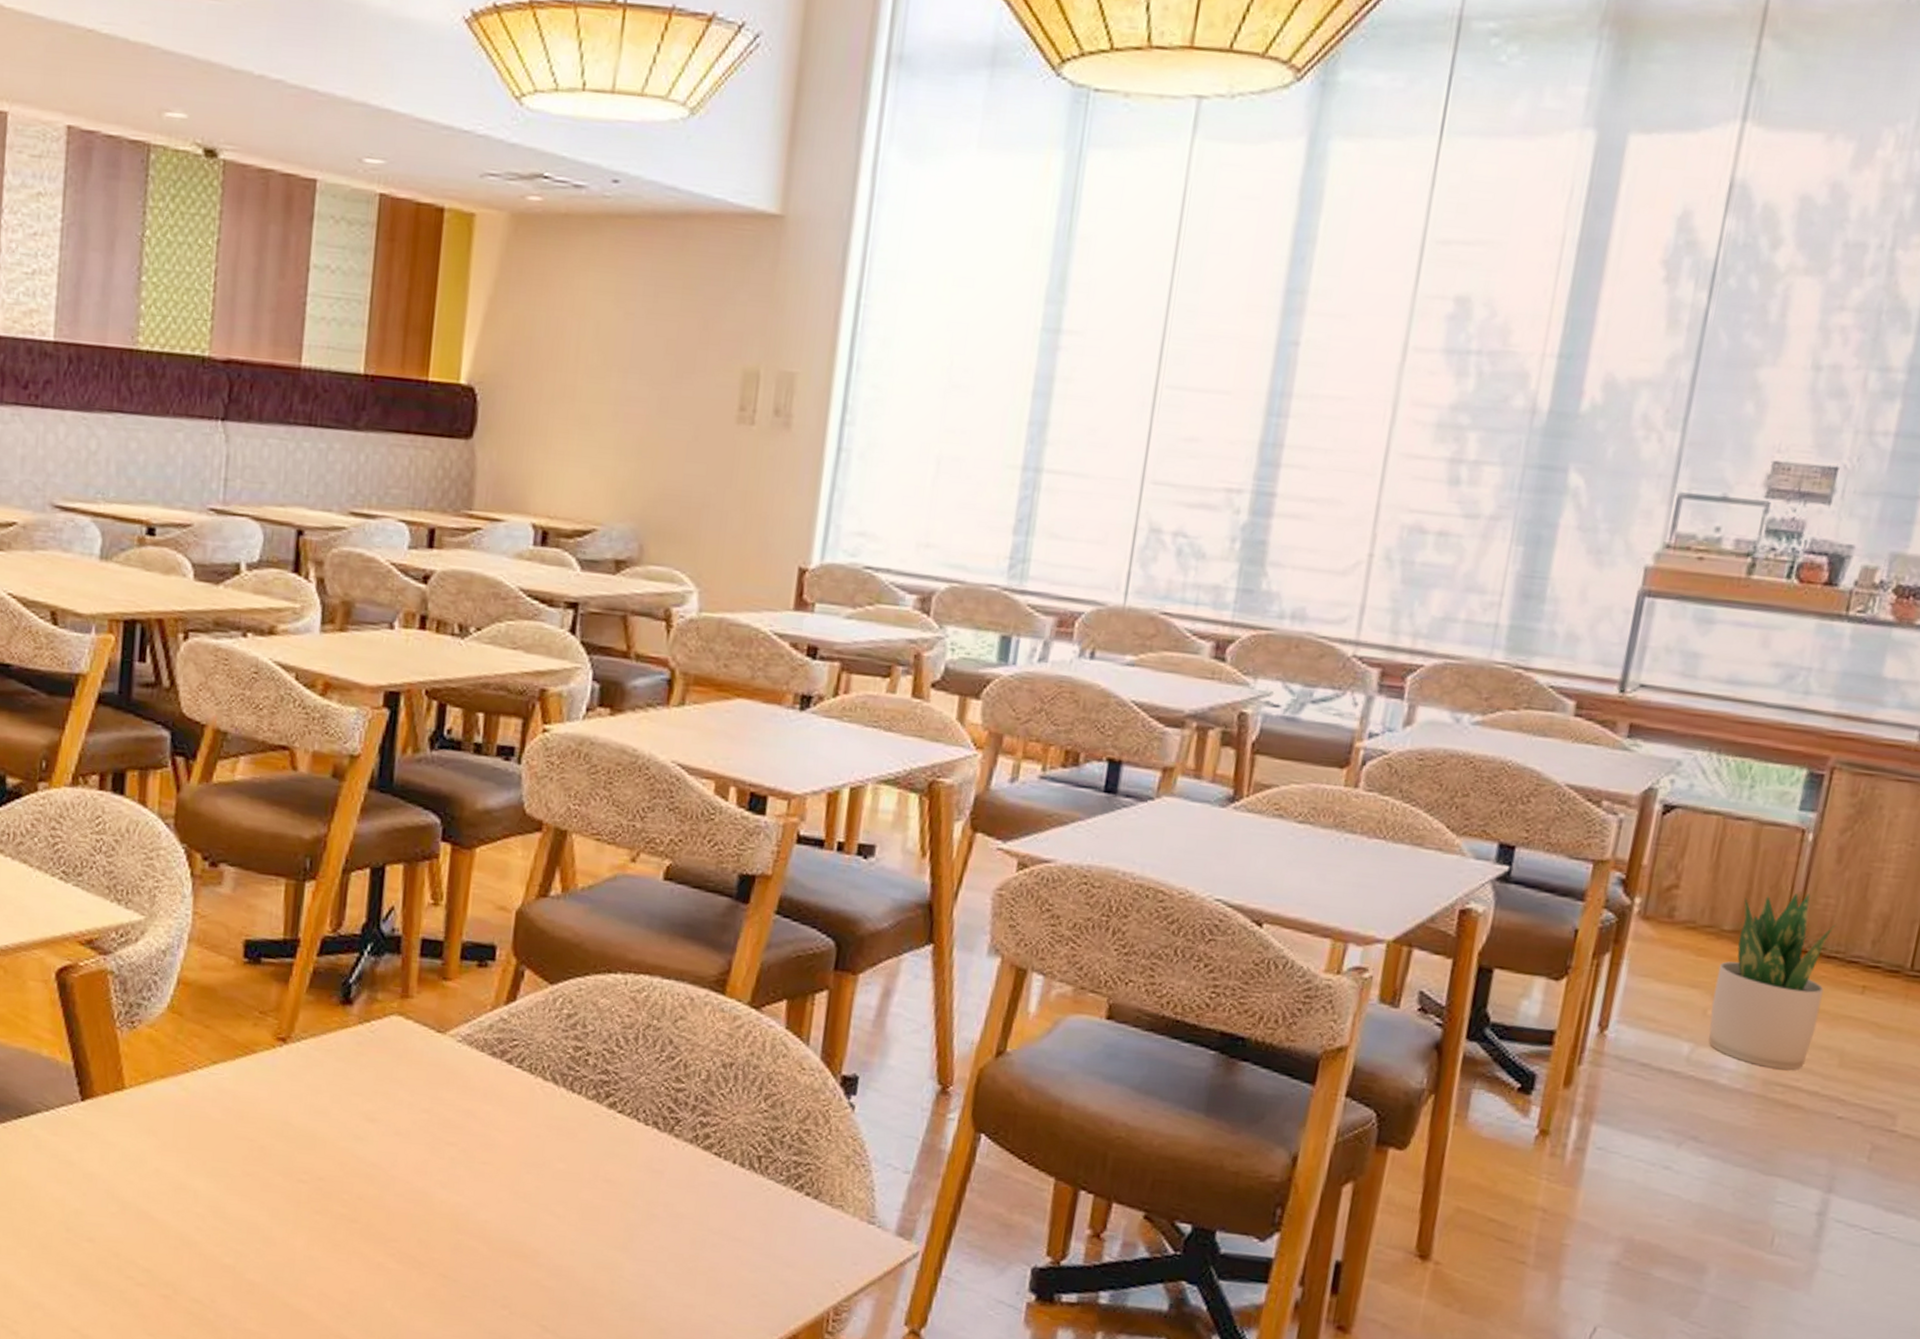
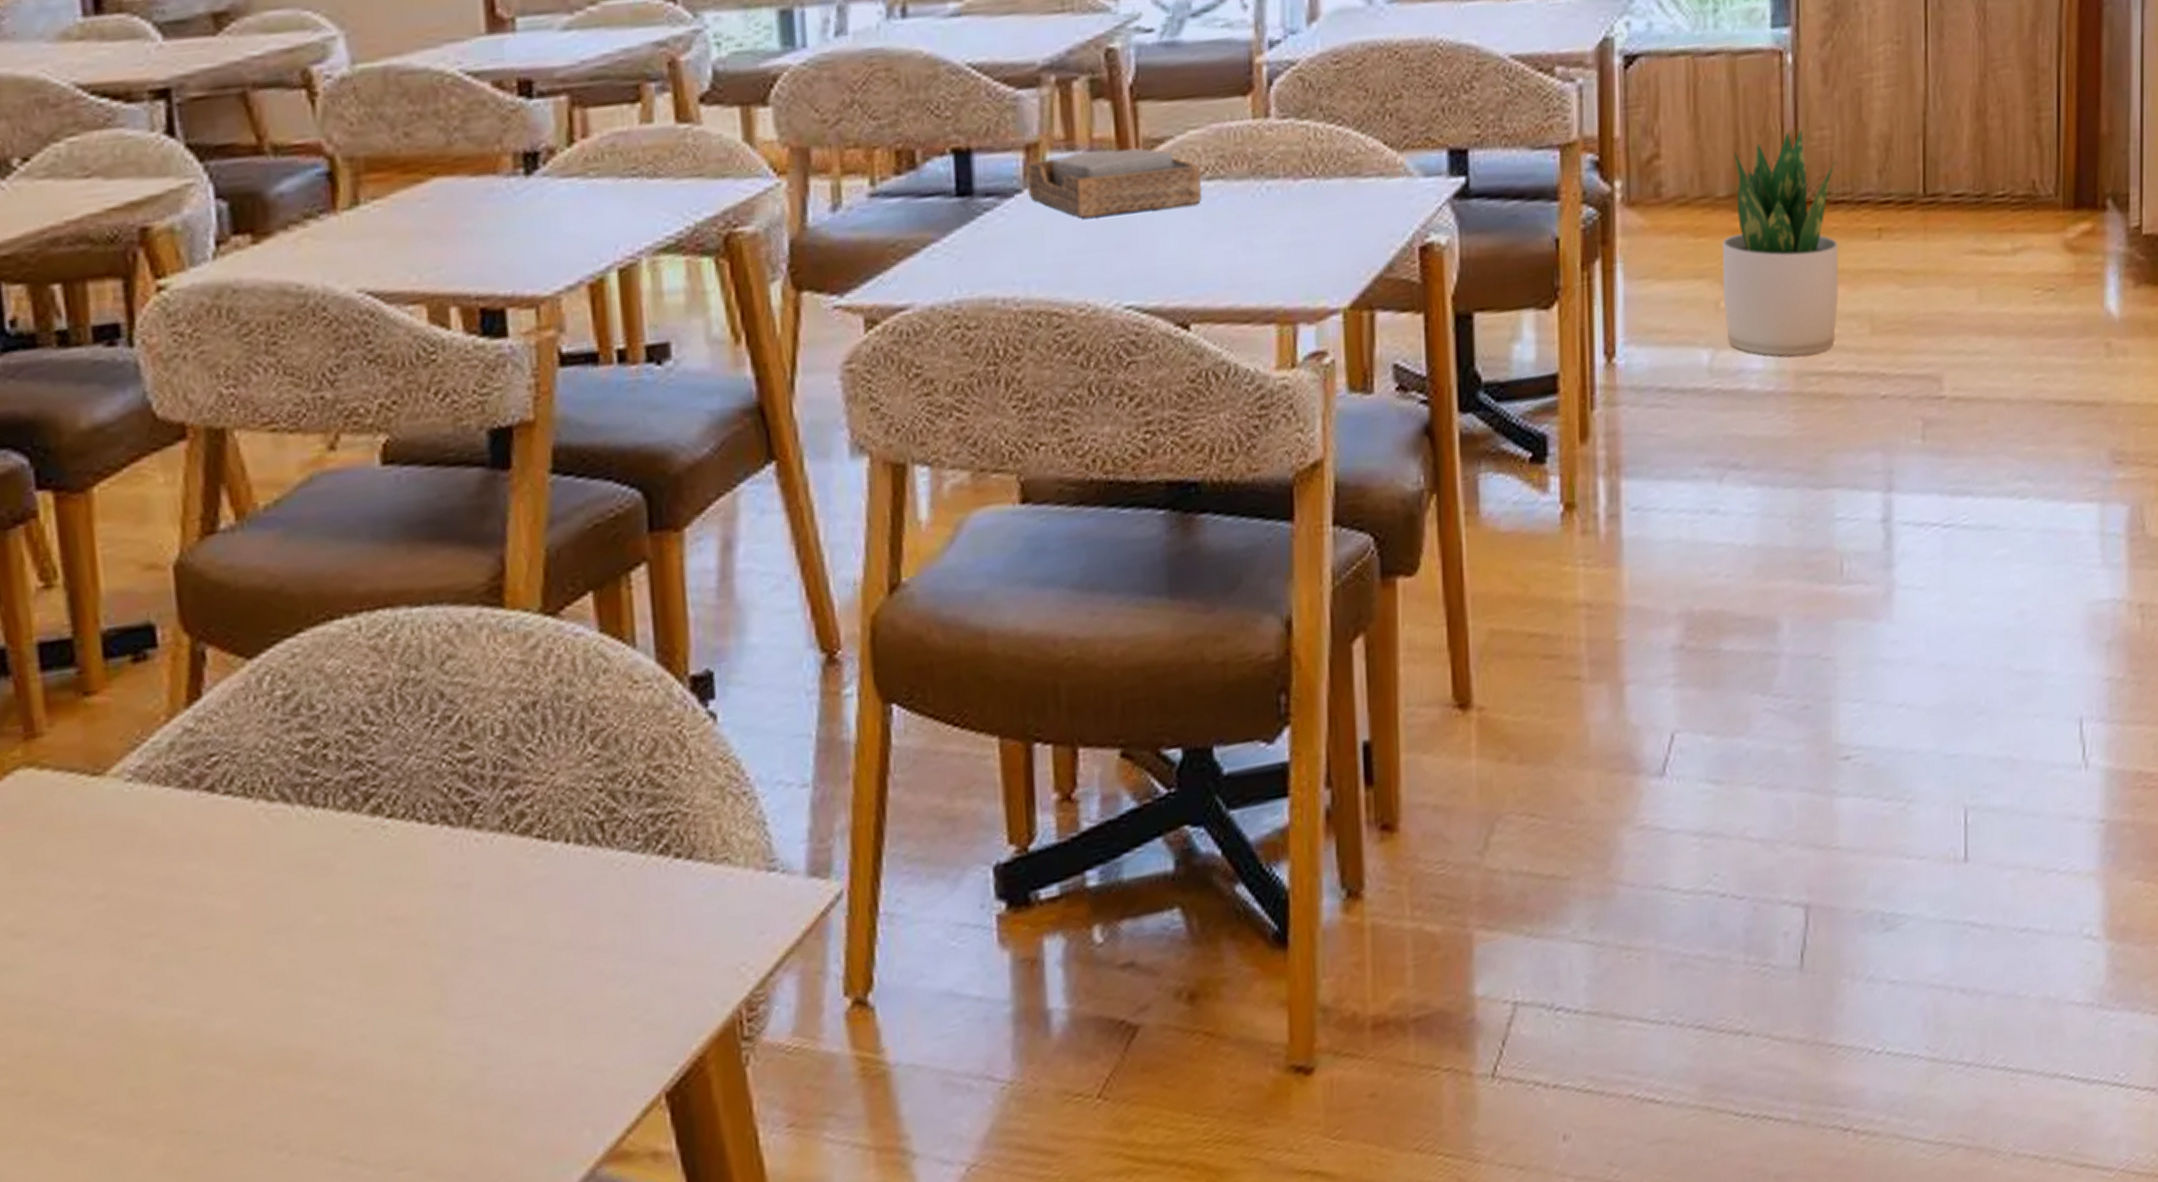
napkin holder: none [1158,780,1295,839] -> present [1027,147,1202,218]

